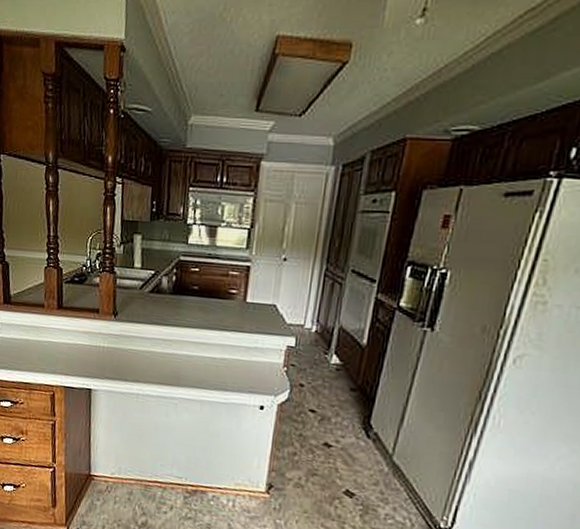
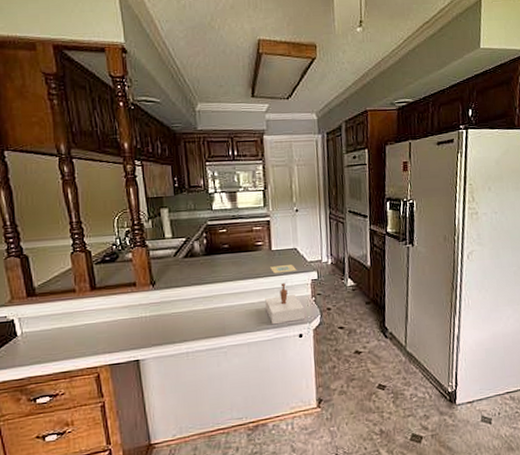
vase: none [227,321,272,390] -> present [265,264,305,325]

